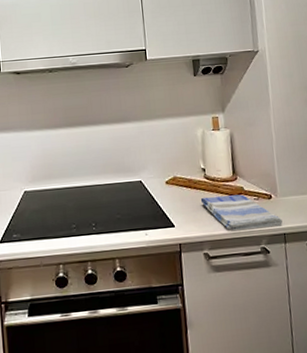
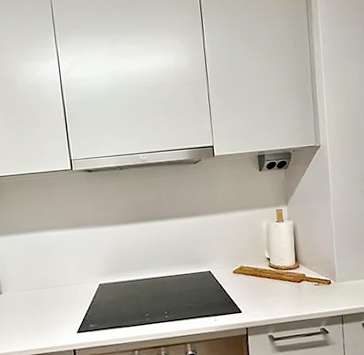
dish towel: present [200,194,283,231] -> none [265,281,340,315]

